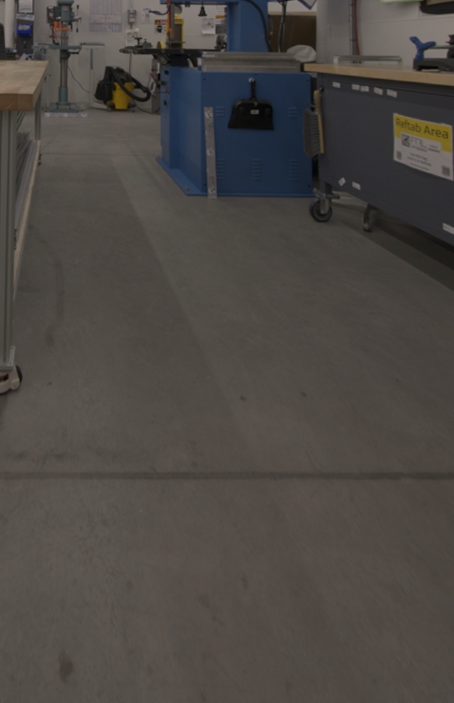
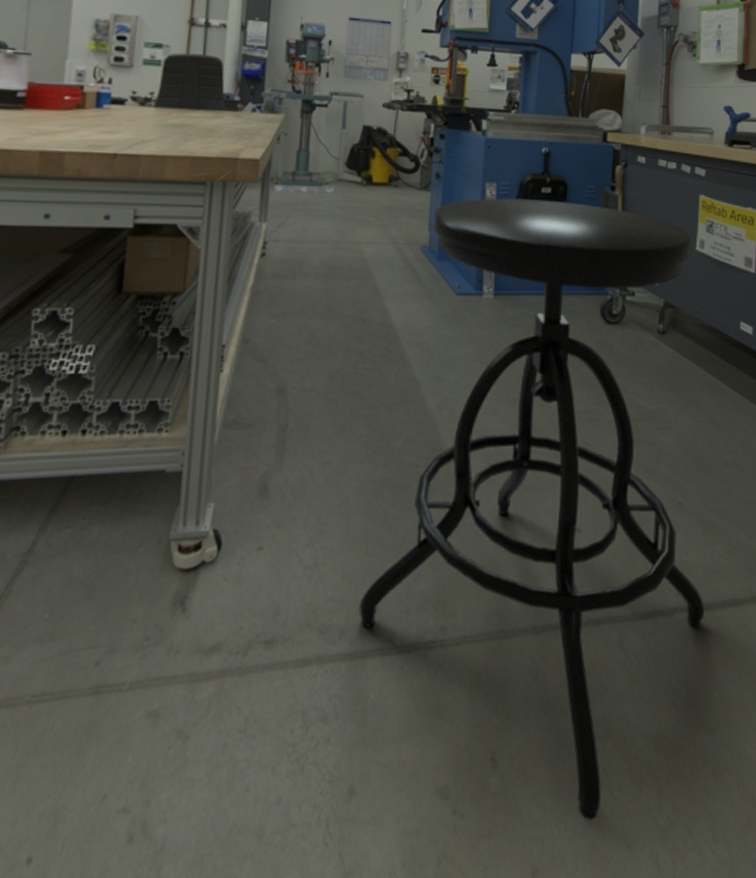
stool: none [126,119,430,650] -> present [358,198,704,821]

